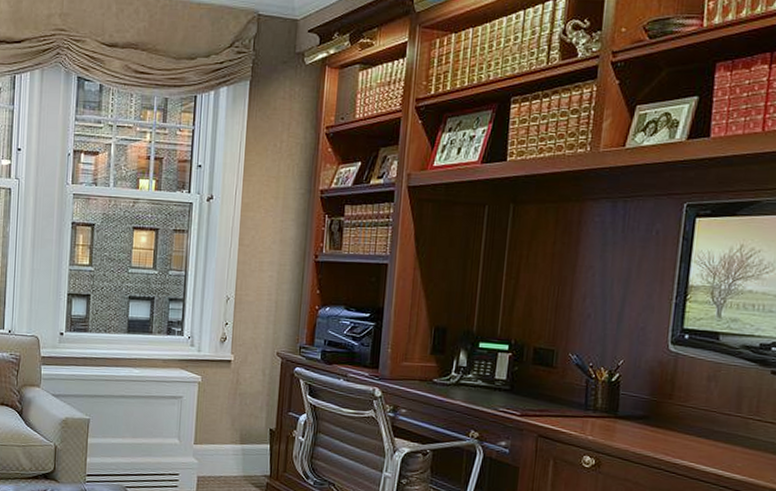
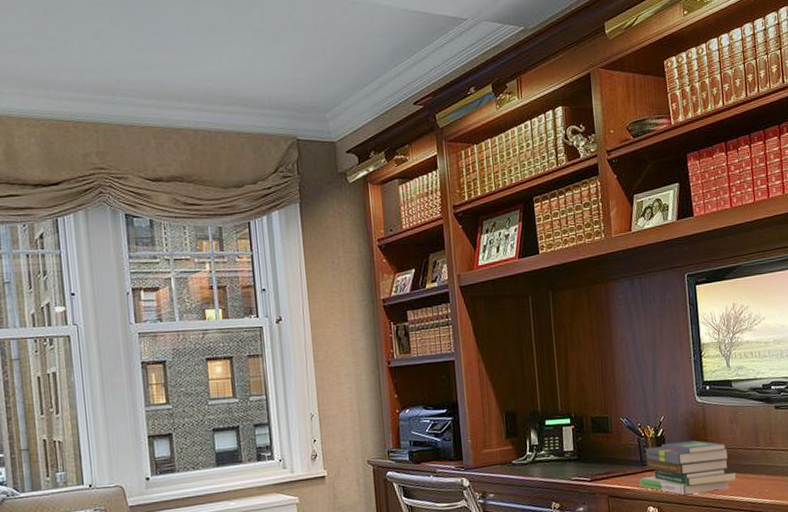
books: none [579,390,703,455] -> present [639,440,736,496]

